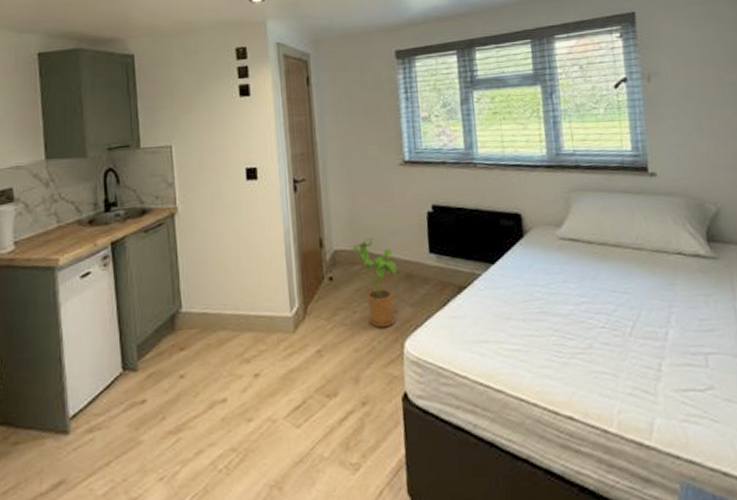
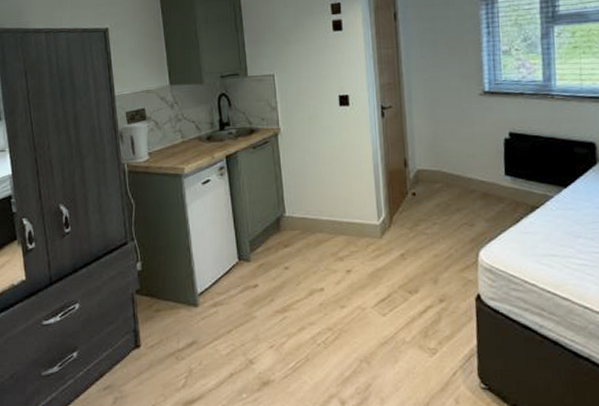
house plant: present [349,237,398,328] -> none [431,159,475,239]

